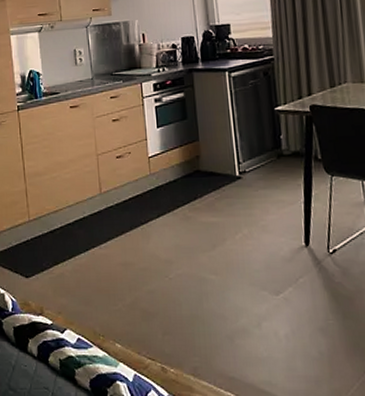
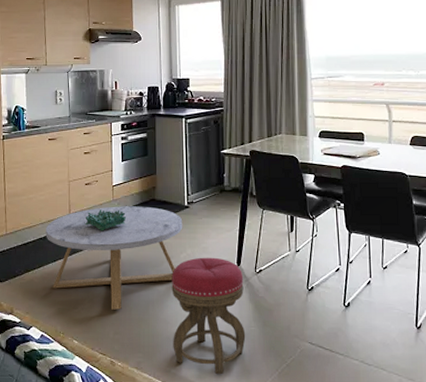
coffee table: none [74,179,236,305] -> present [46,206,183,310]
decorative bowl: none [119,185,168,212] -> present [85,209,127,232]
stool: none [226,237,323,380] -> present [171,257,246,375]

